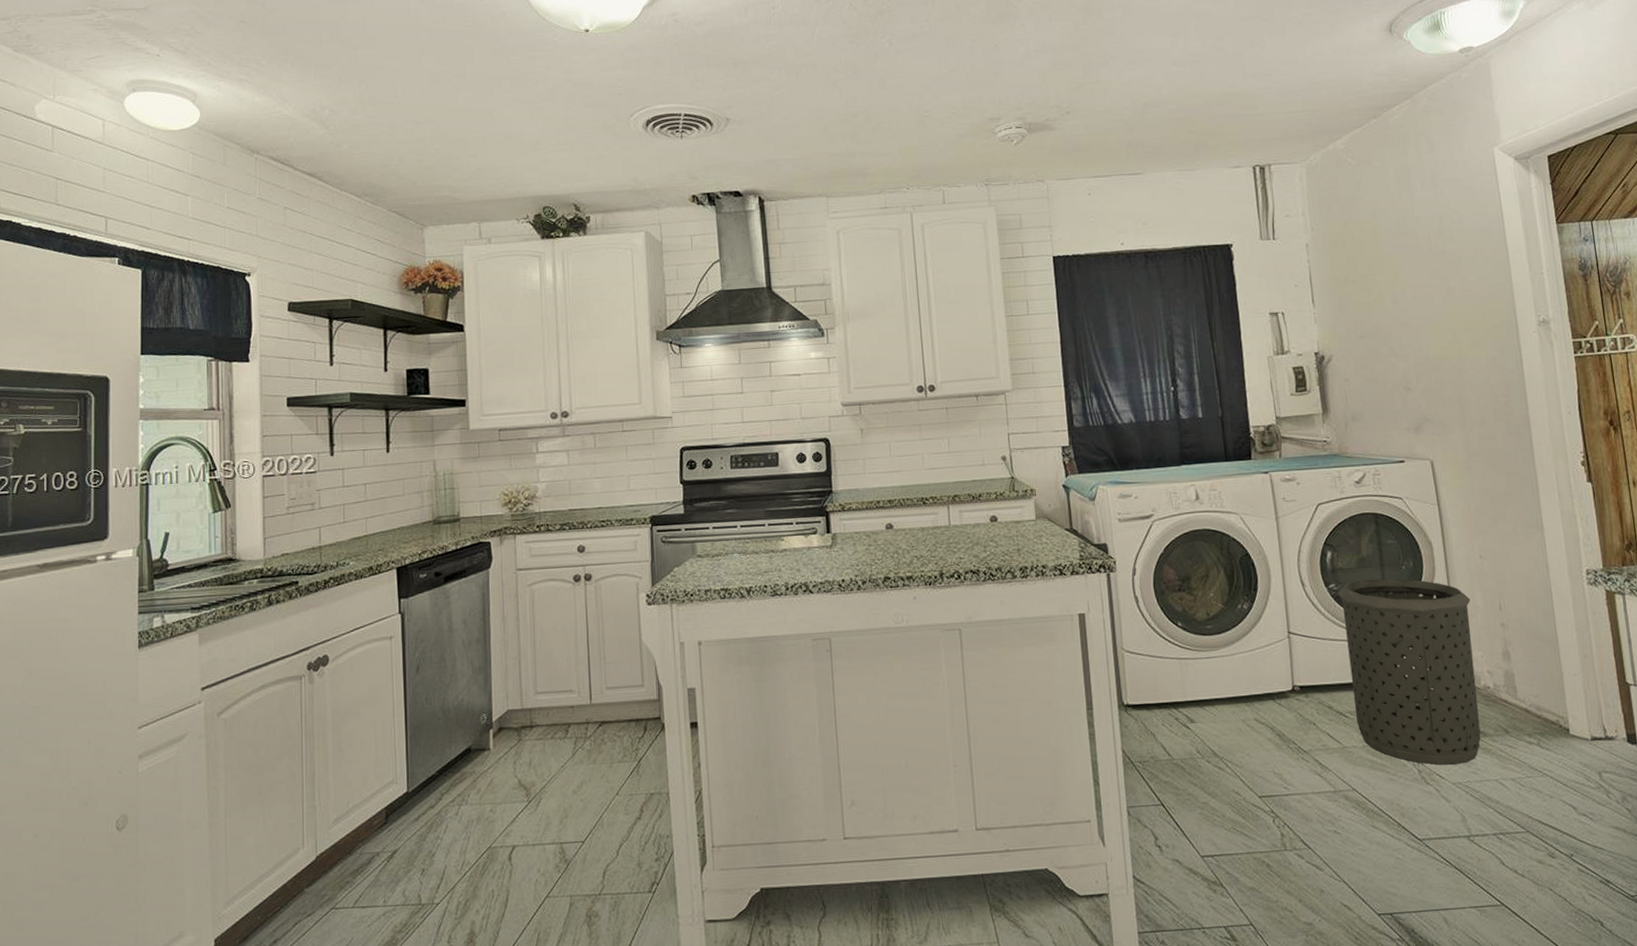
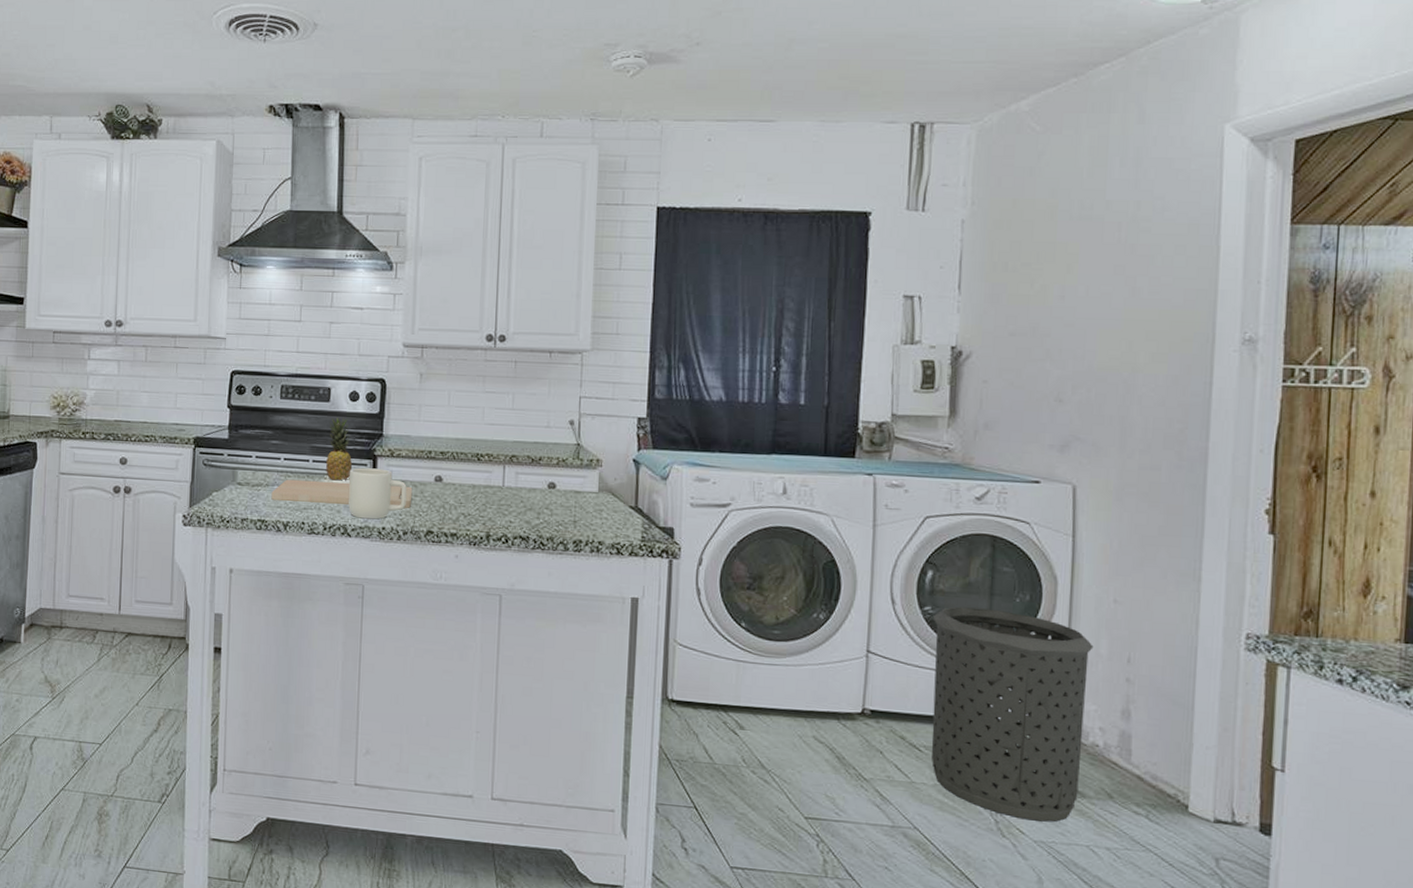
cutting board: none [732,537,867,568] -> present [271,479,413,509]
fruit: none [780,480,807,541] -> present [326,417,353,481]
mug: none [804,523,862,574] -> present [348,467,407,520]

